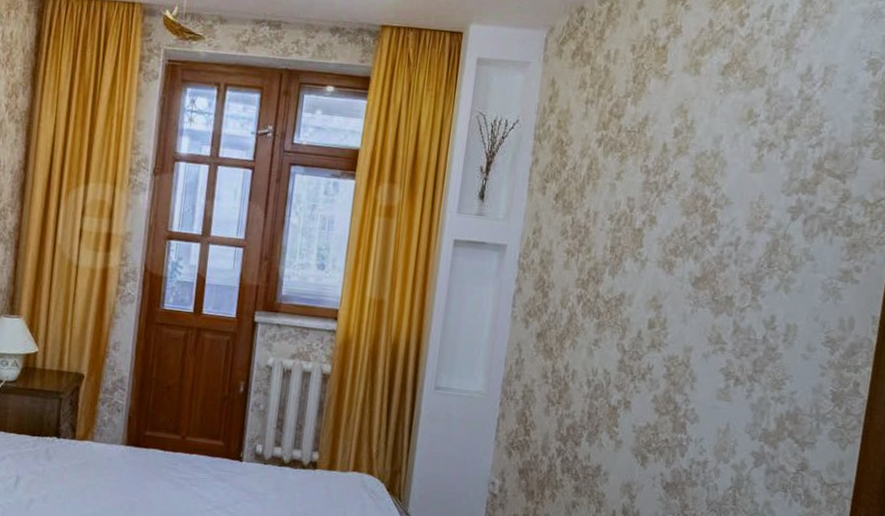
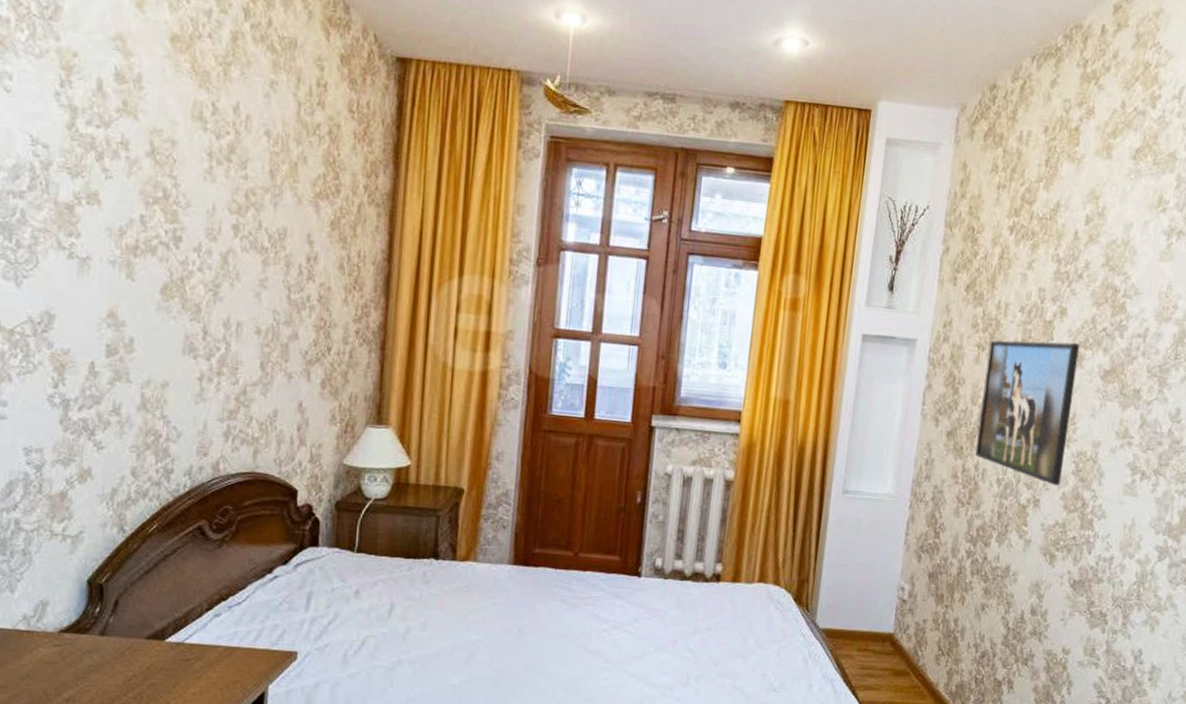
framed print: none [565,246,670,388] -> present [975,339,1080,486]

